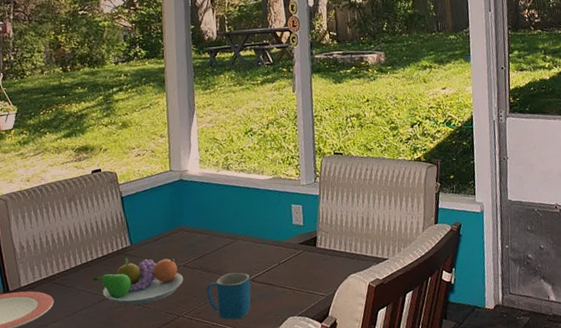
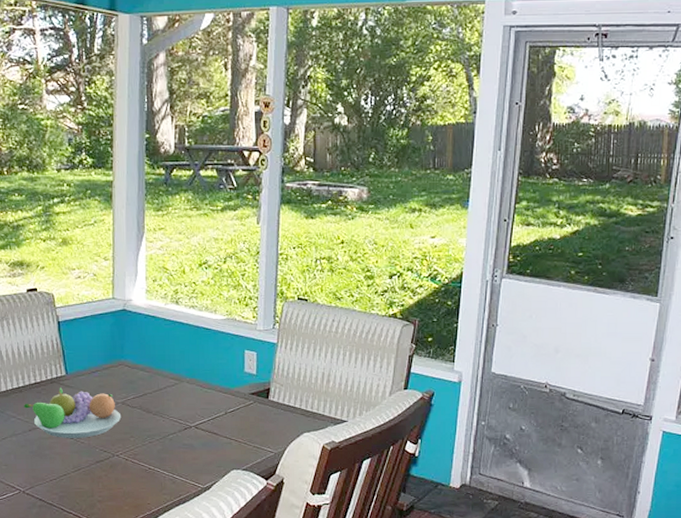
mug: present [206,272,251,320] -> none [145,417,193,466]

